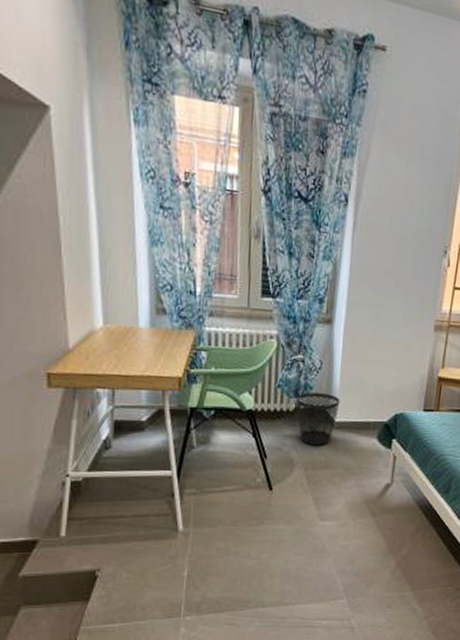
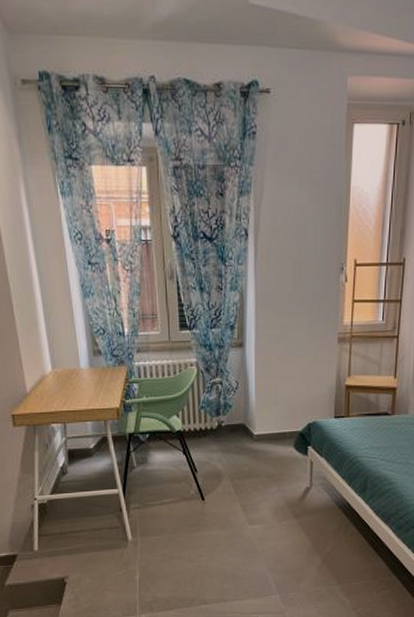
wastebasket: present [296,392,340,445] -> none [218,410,257,457]

